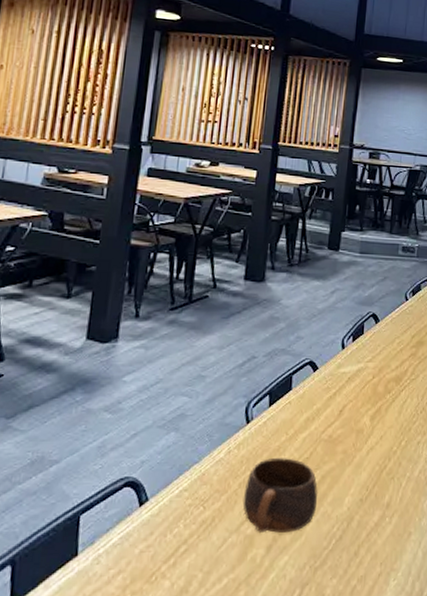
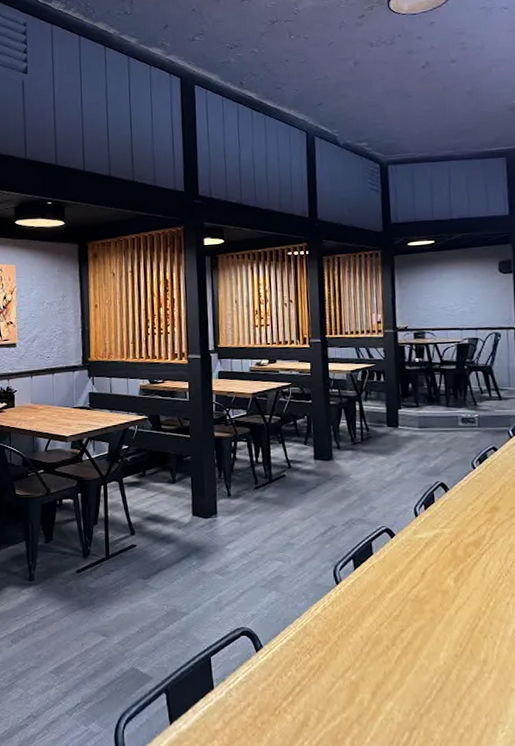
cup: present [243,458,317,533] -> none [343,615,413,681]

